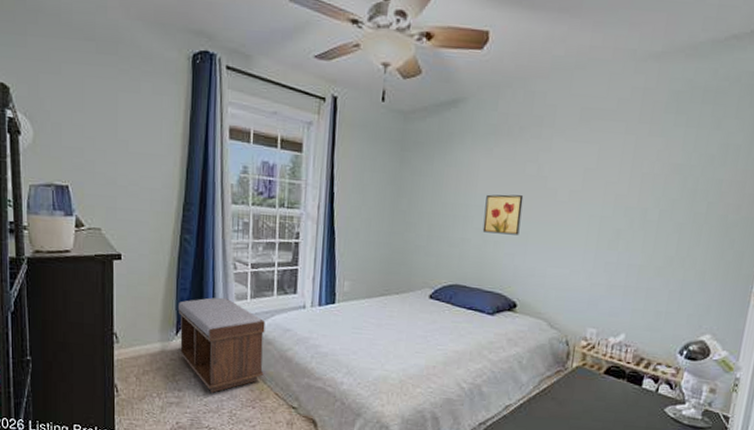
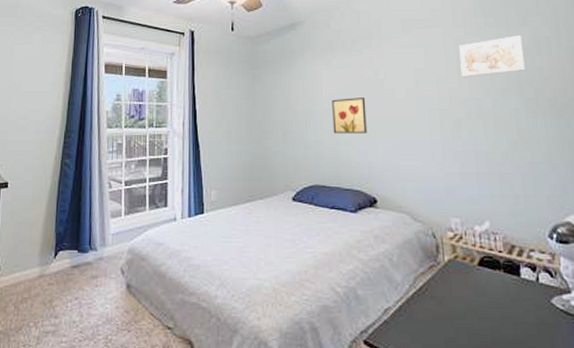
bench: present [178,297,265,393] -> none [56,216,139,317]
wall art: none [633,140,711,184] -> present [459,35,527,78]

